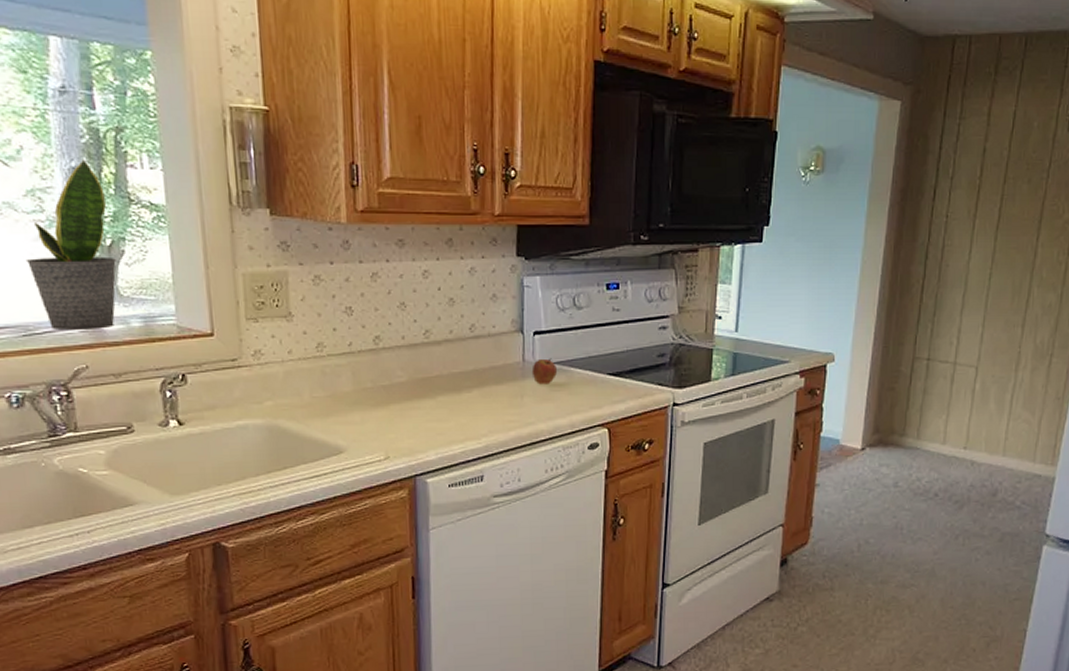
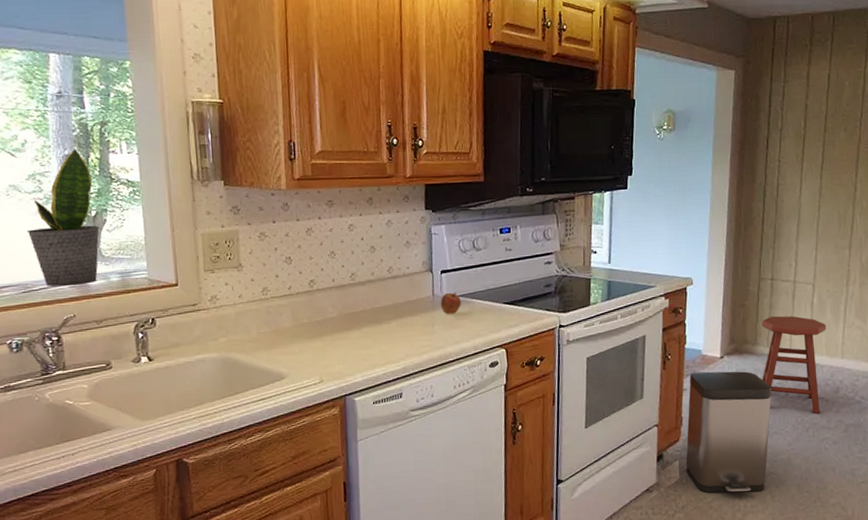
pedal bin: none [813,465,919,606] -> present [685,371,772,493]
stool: none [908,403,989,520] -> present [761,316,827,414]

